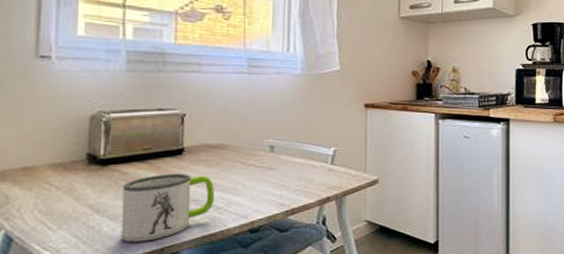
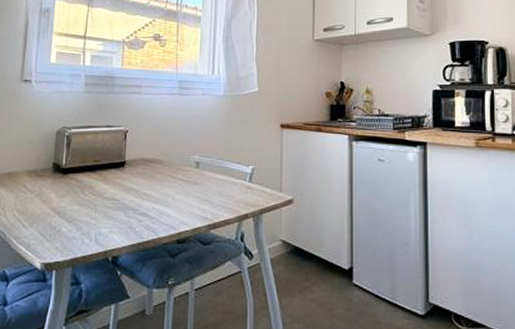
mug: present [121,173,214,243] -> none [75,183,149,244]

